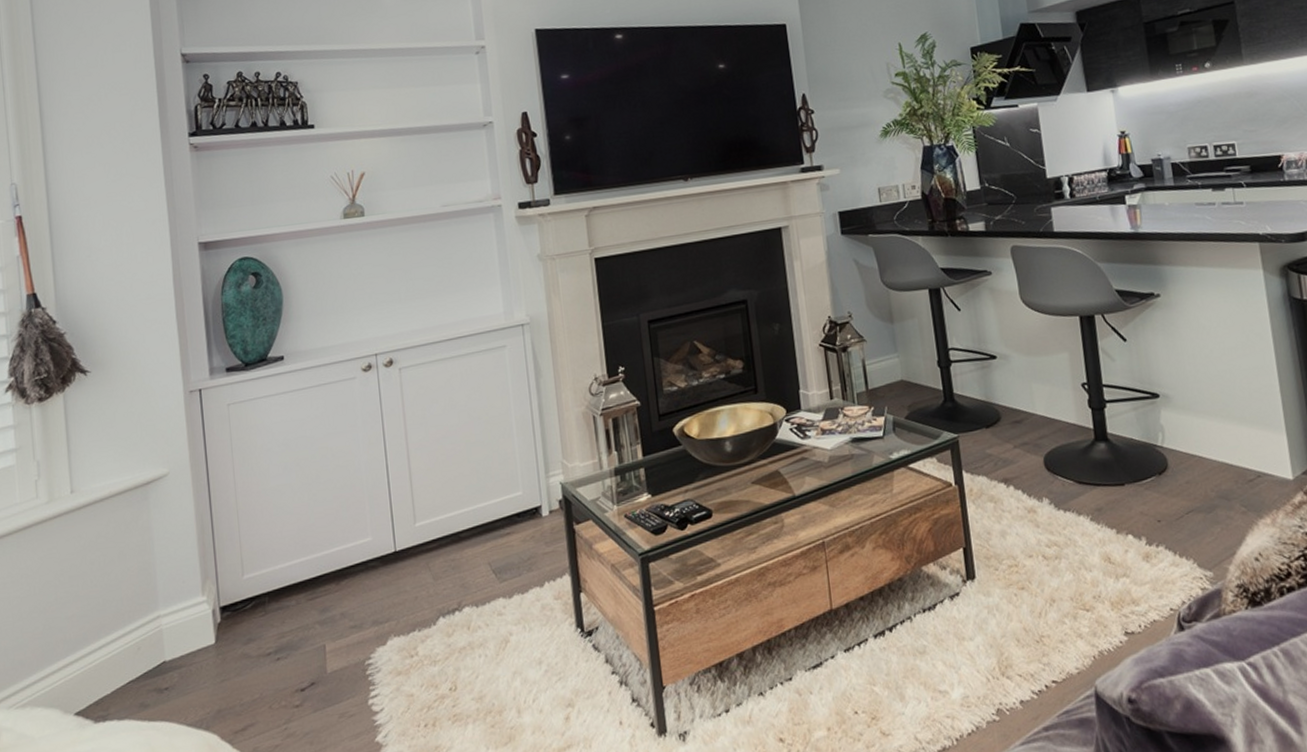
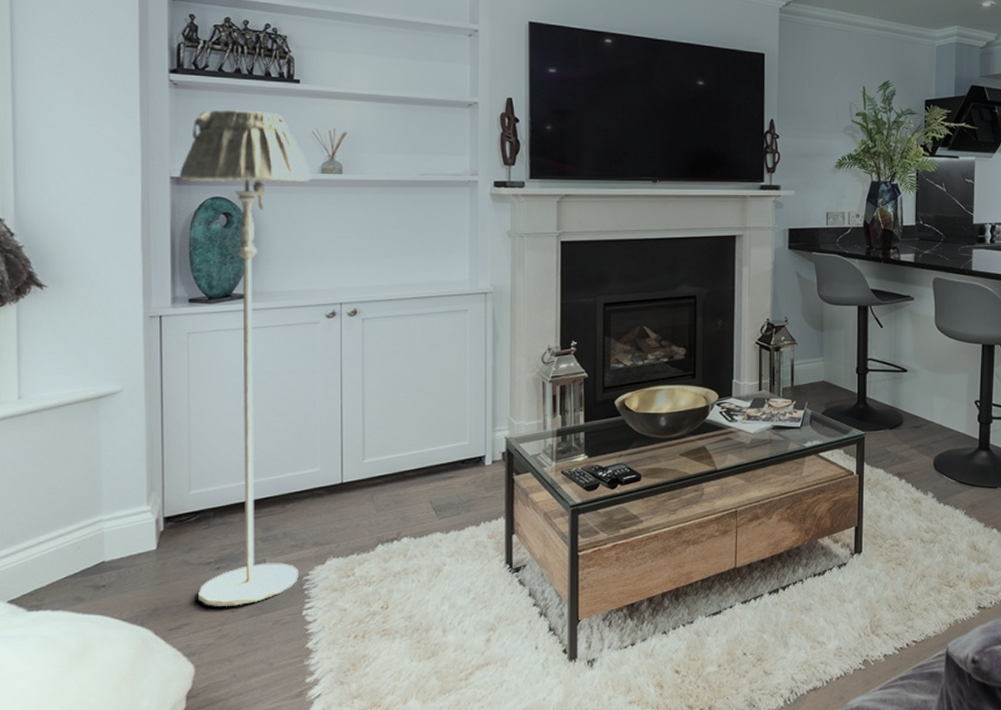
floor lamp: none [206,162,361,702] -> present [179,110,311,607]

